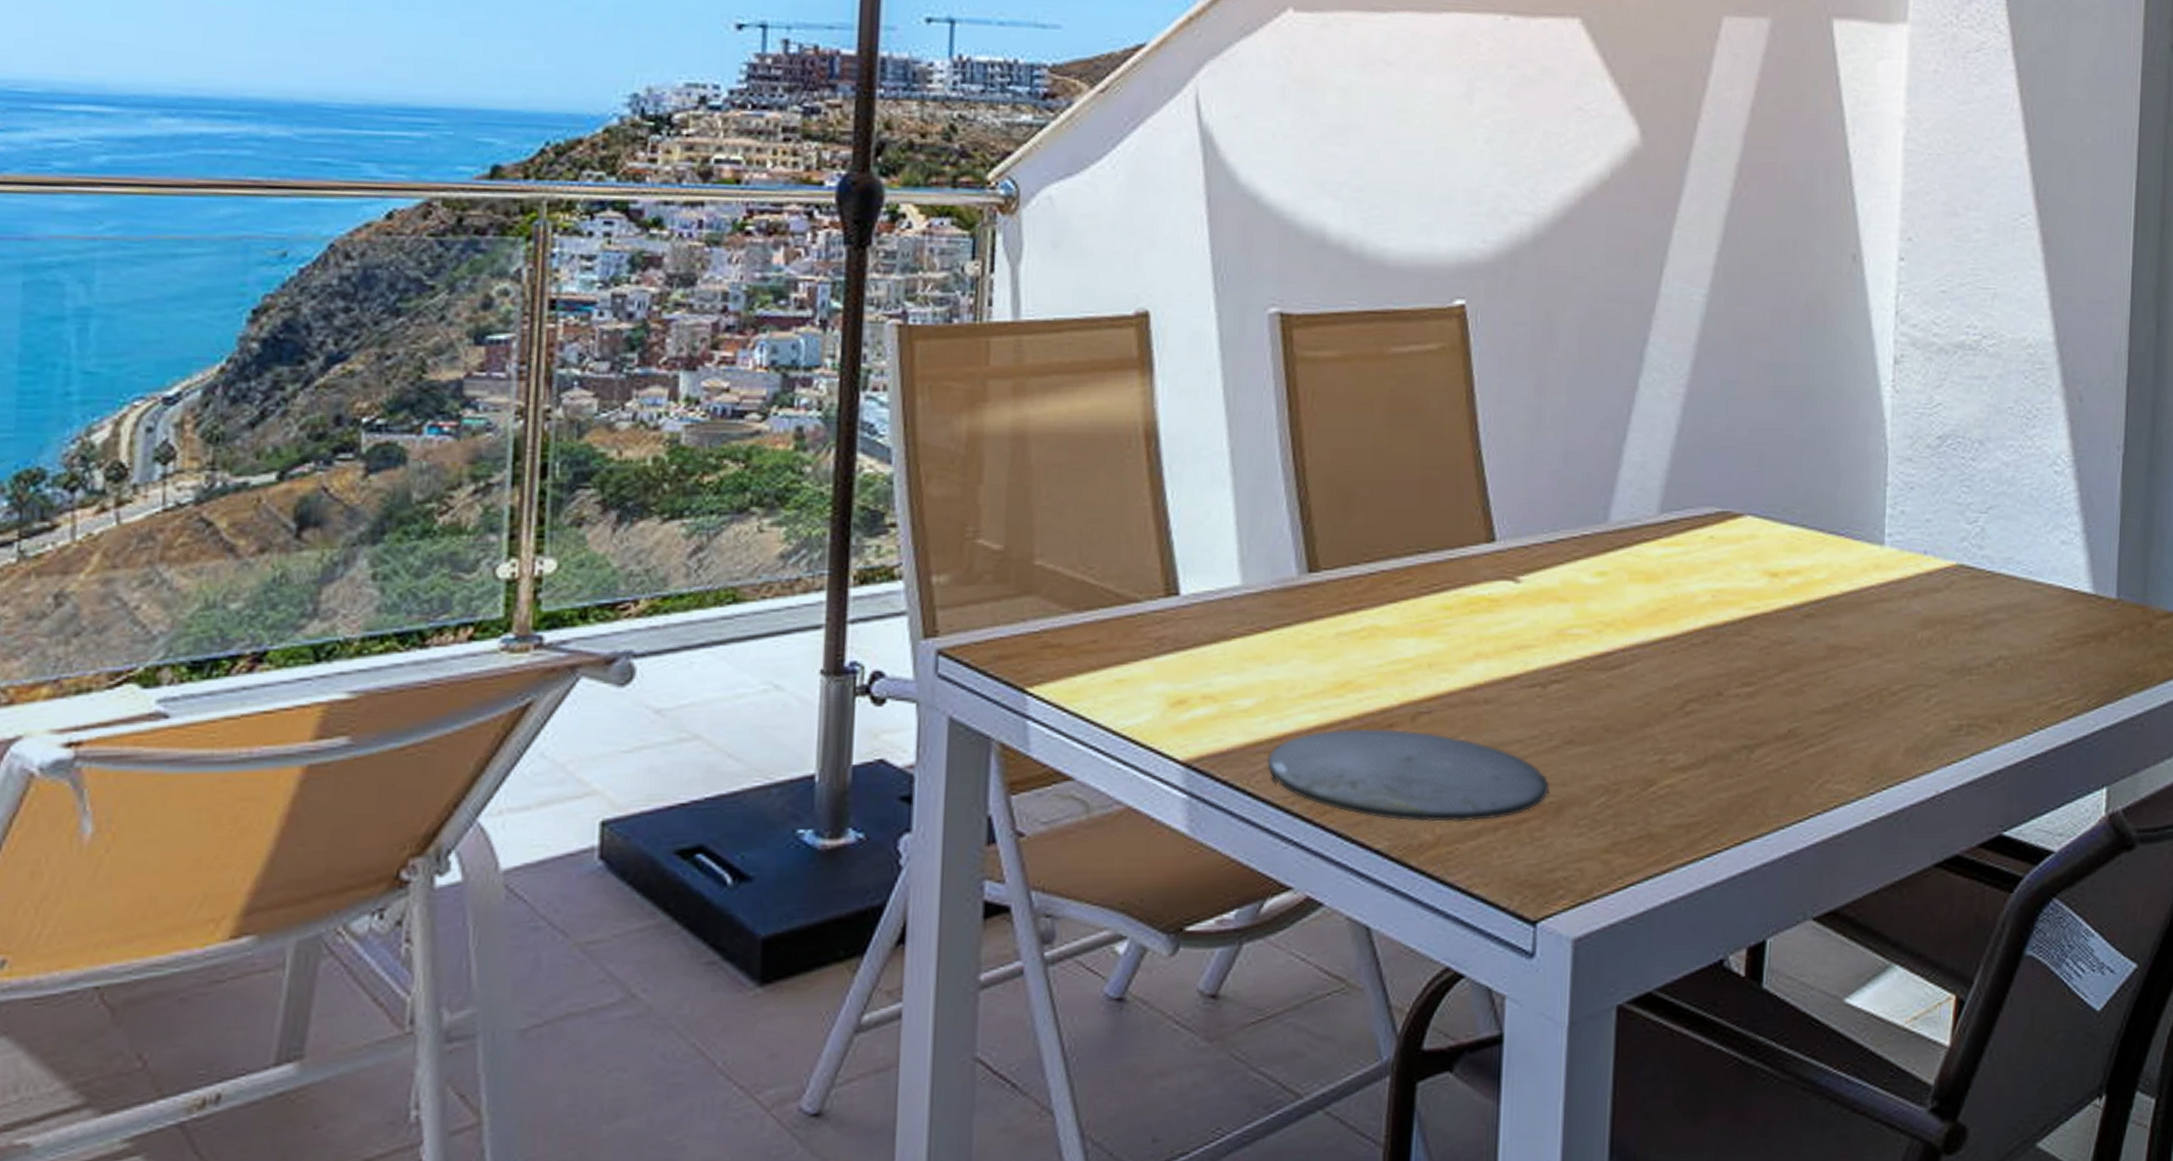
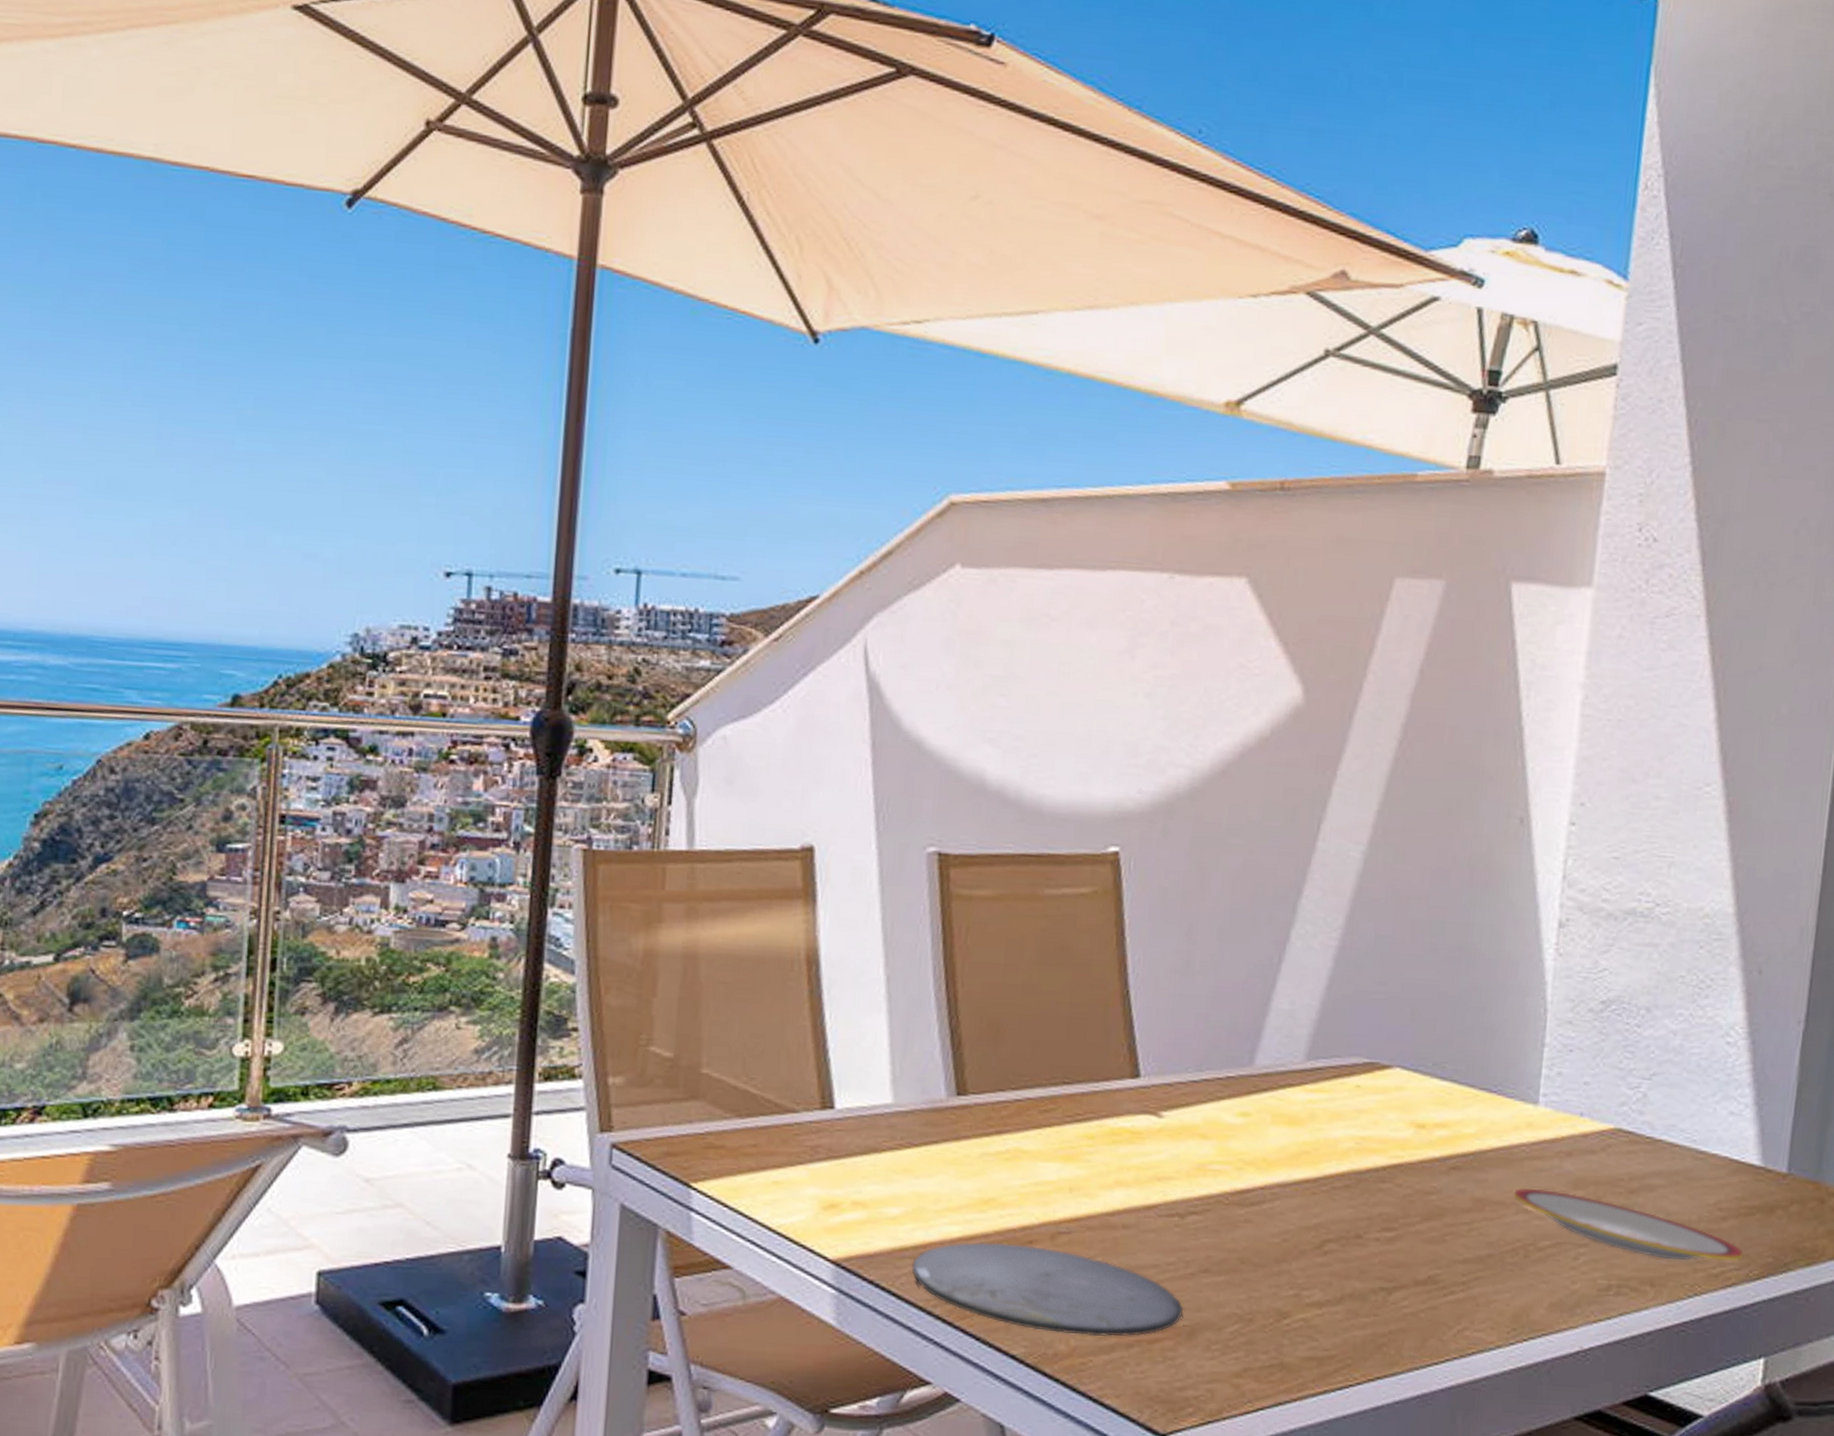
plate: none [1865,631,2081,695] -> present [1513,1187,1743,1261]

